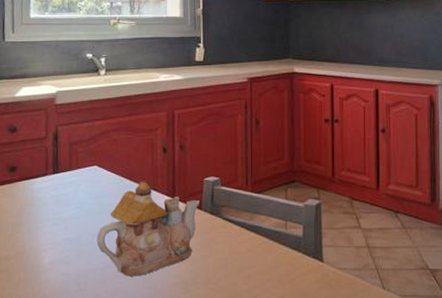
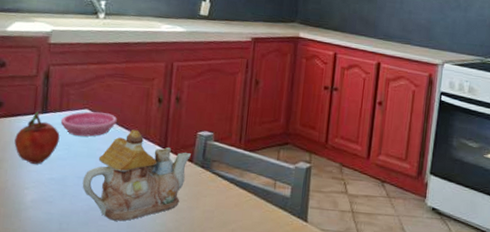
fruit: none [29,172,72,225] -> present [14,111,60,164]
saucer: none [71,168,125,193] -> present [60,111,117,137]

